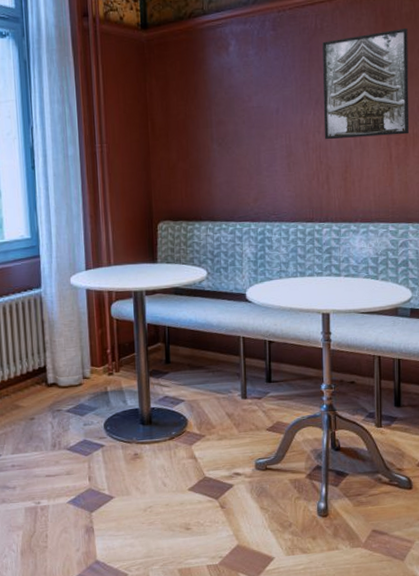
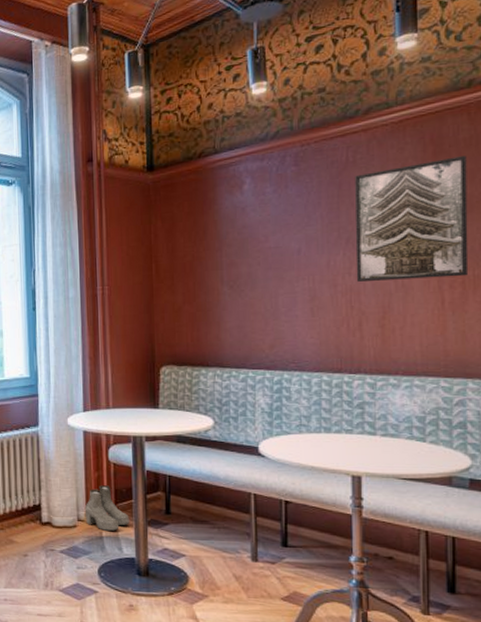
boots: none [89,341,133,386] -> present [84,485,129,531]

